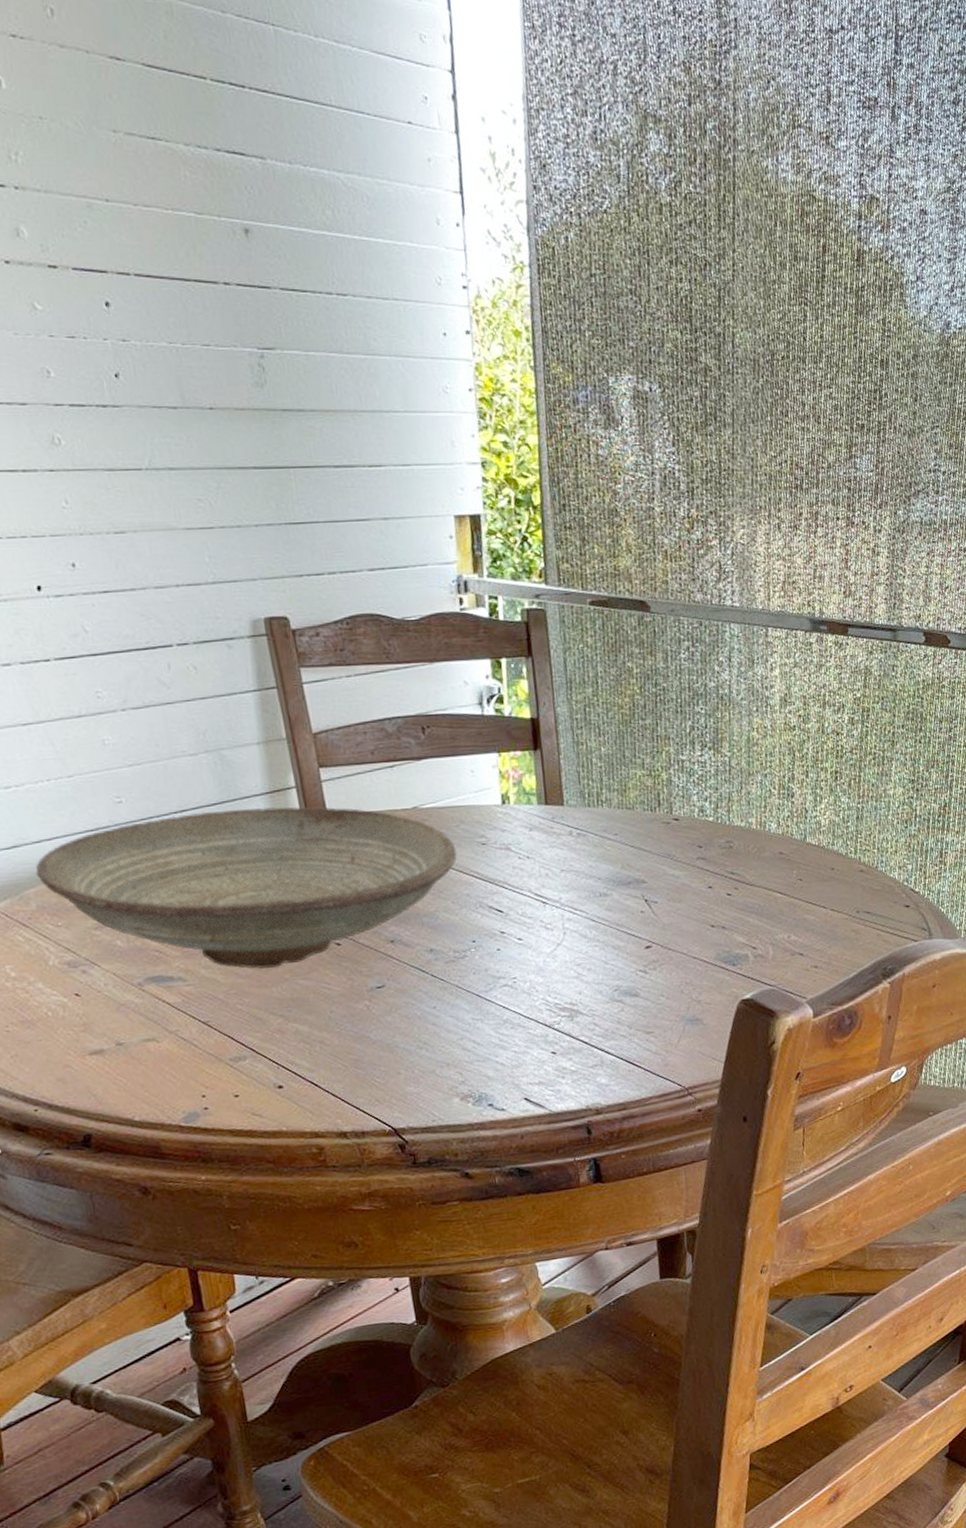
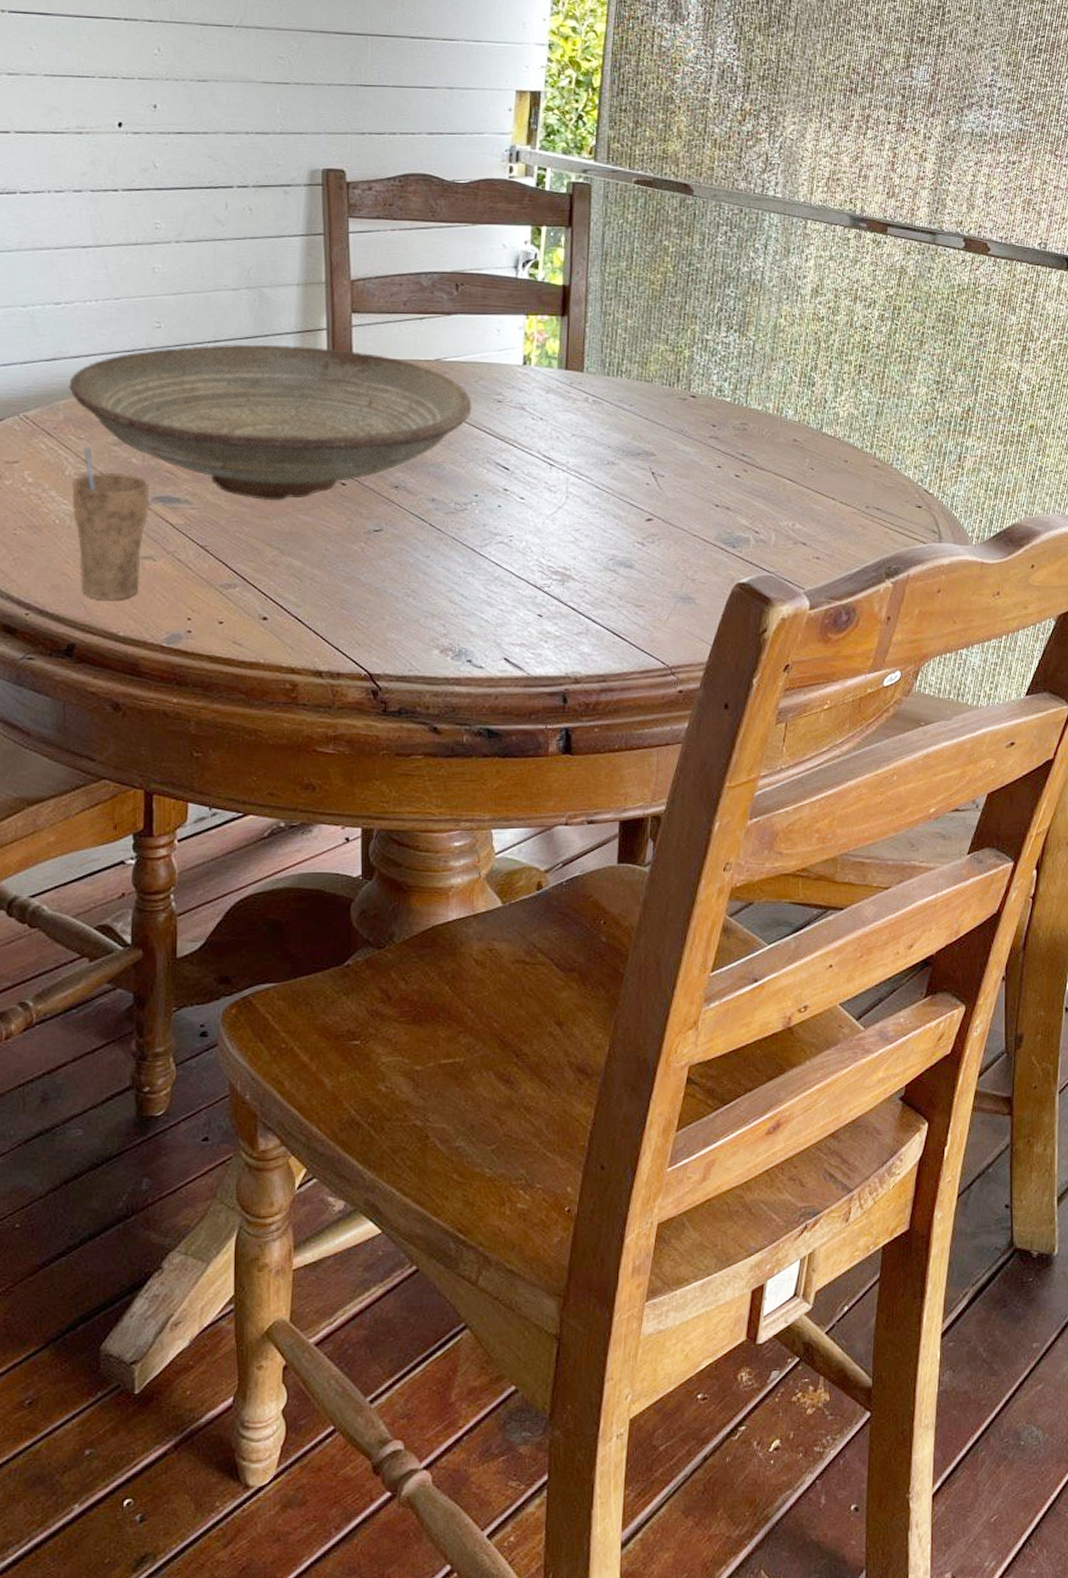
cup: none [57,934,146,1087] -> present [72,447,150,600]

